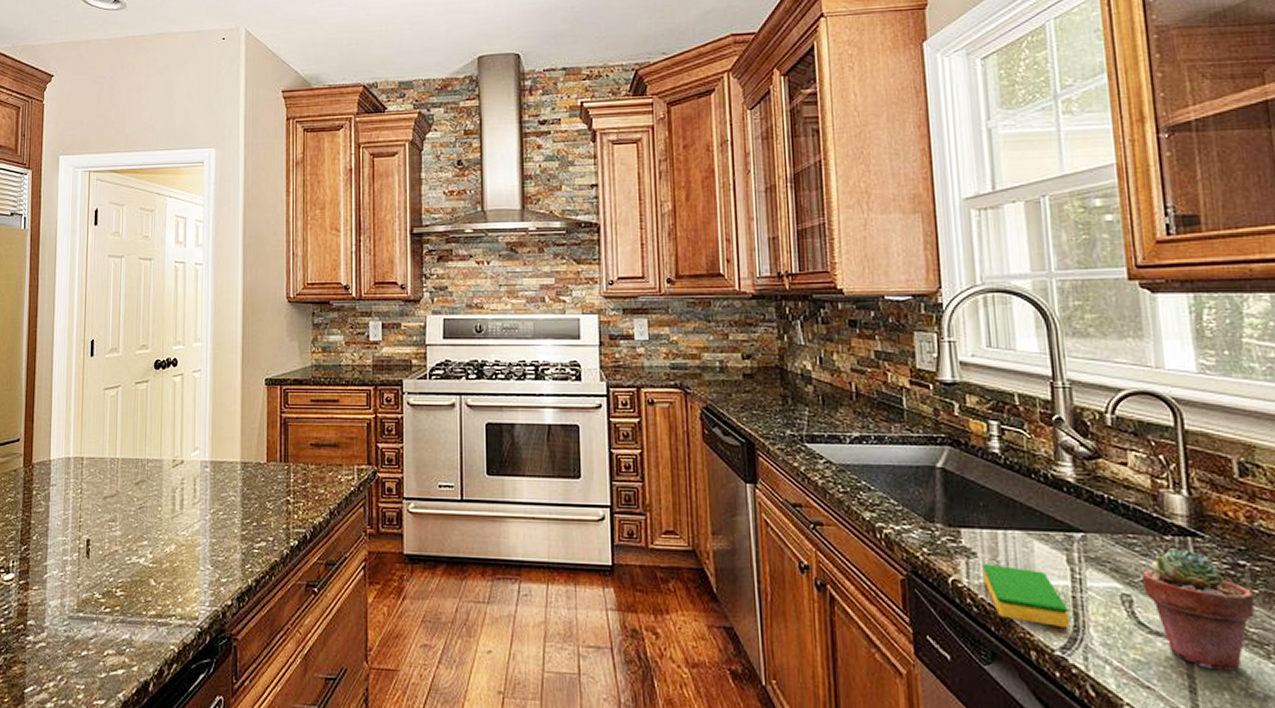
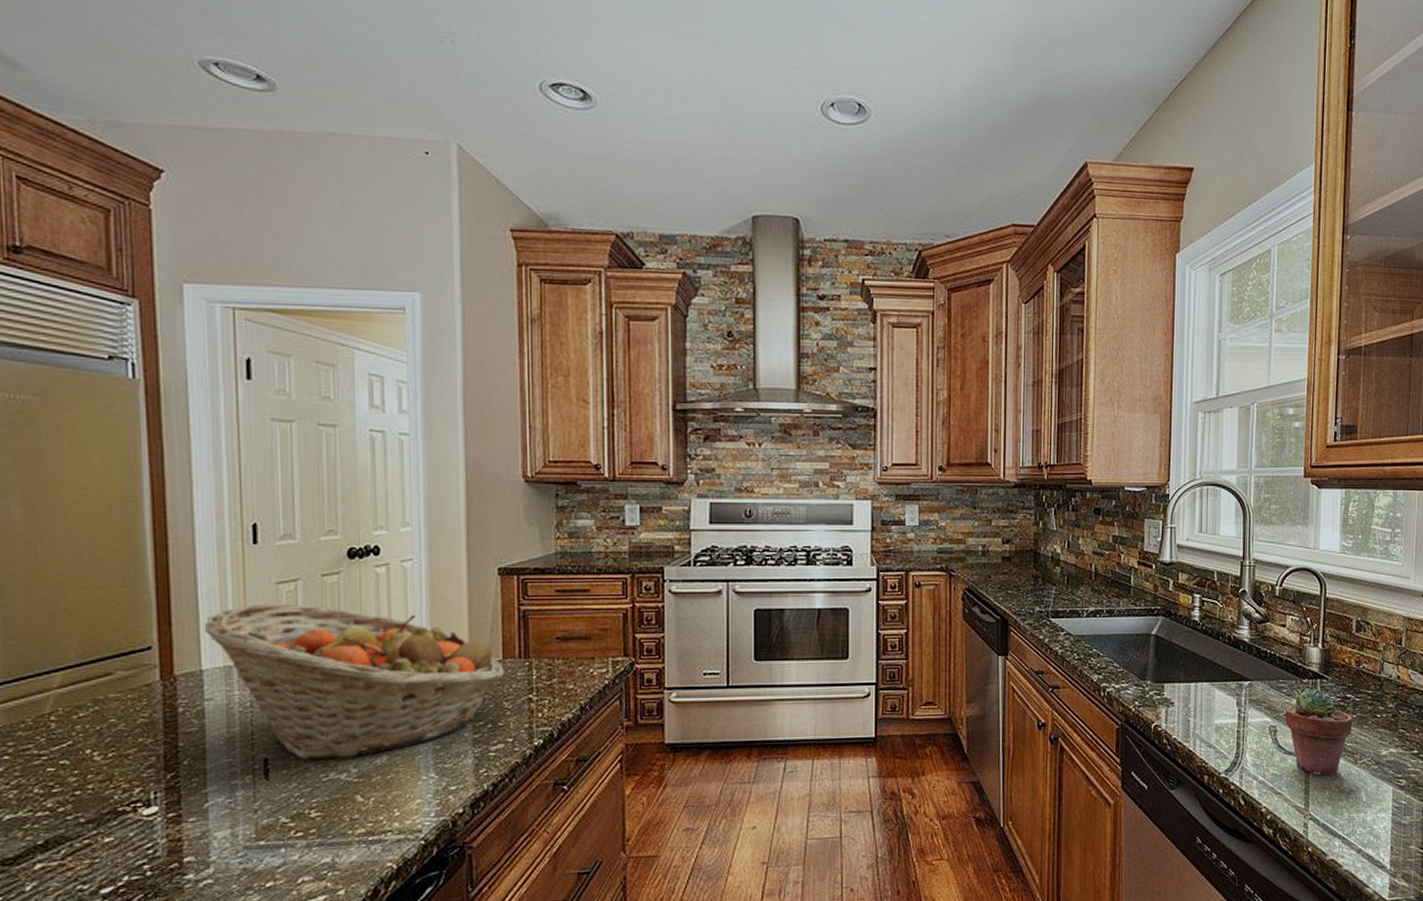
fruit basket: none [54,406,268,544] -> present [204,603,504,760]
dish sponge: present [982,564,1071,629] -> none [1177,710,1234,756]

